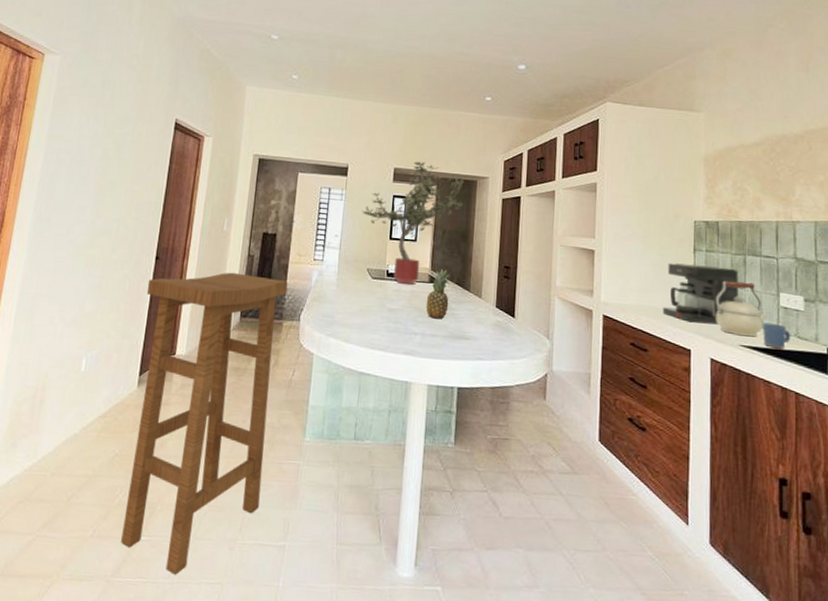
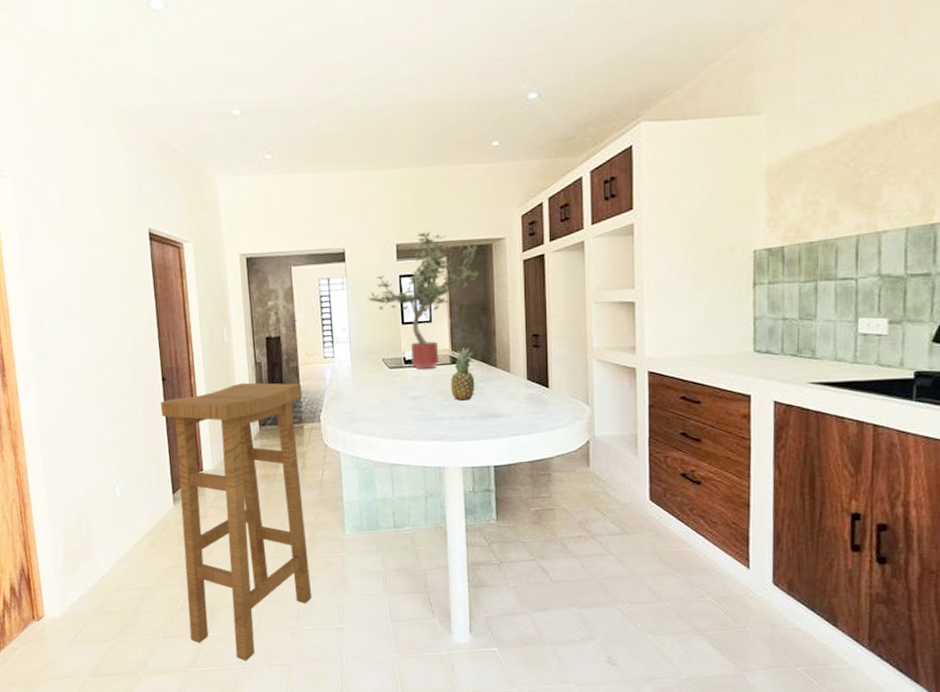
coffee maker: present [662,263,738,325] -> none [717,298,808,366]
kettle: present [714,280,767,337] -> none [779,311,842,373]
mug: present [763,322,791,349] -> none [836,353,871,381]

